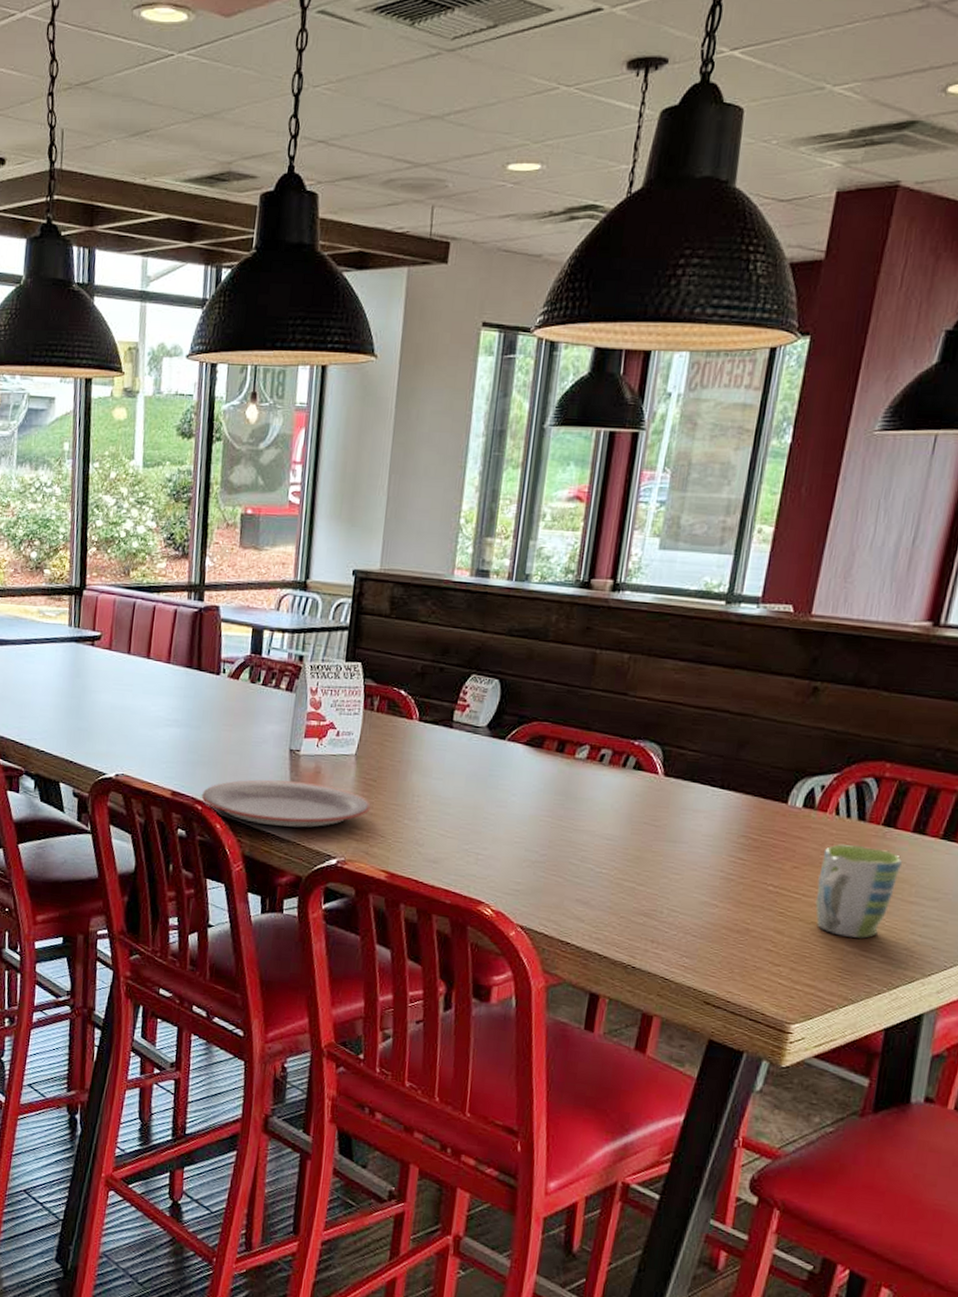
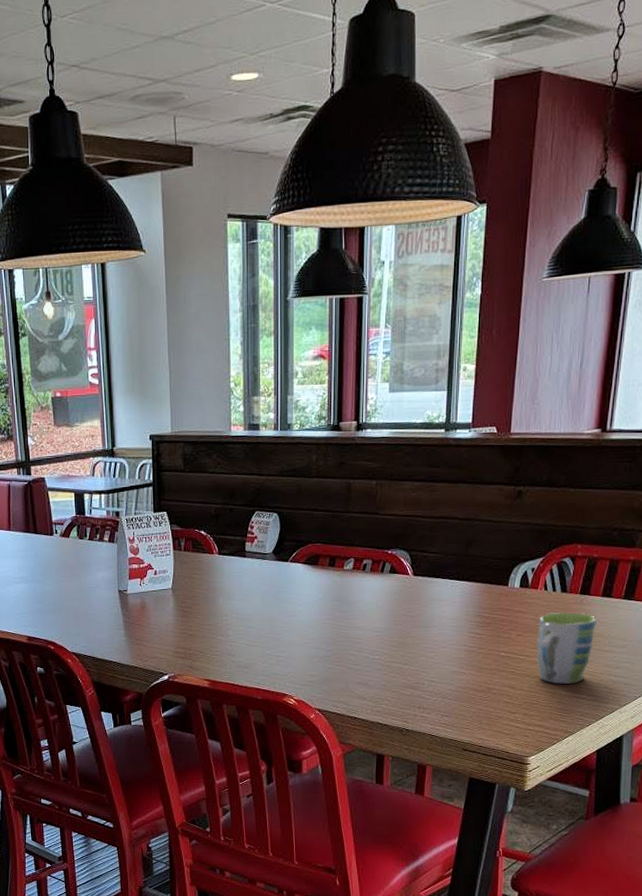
plate: present [201,779,371,828] -> none [52,616,190,655]

